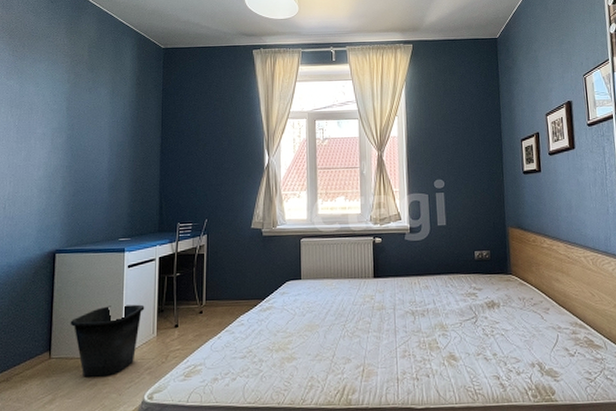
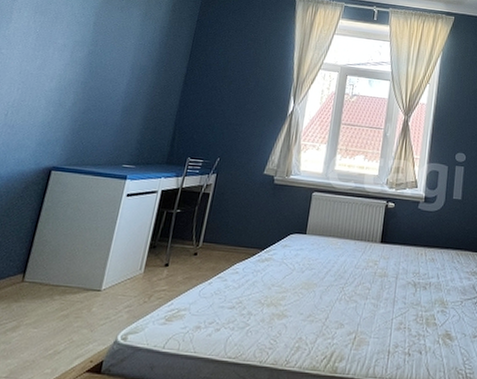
waste bin: present [70,304,145,378] -> none [52,233,137,310]

